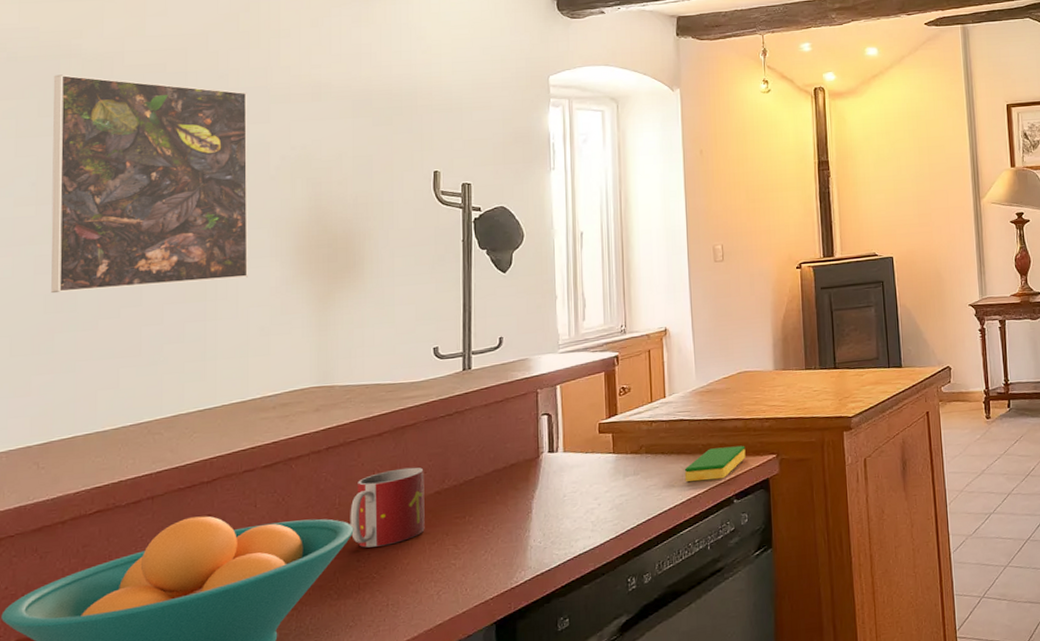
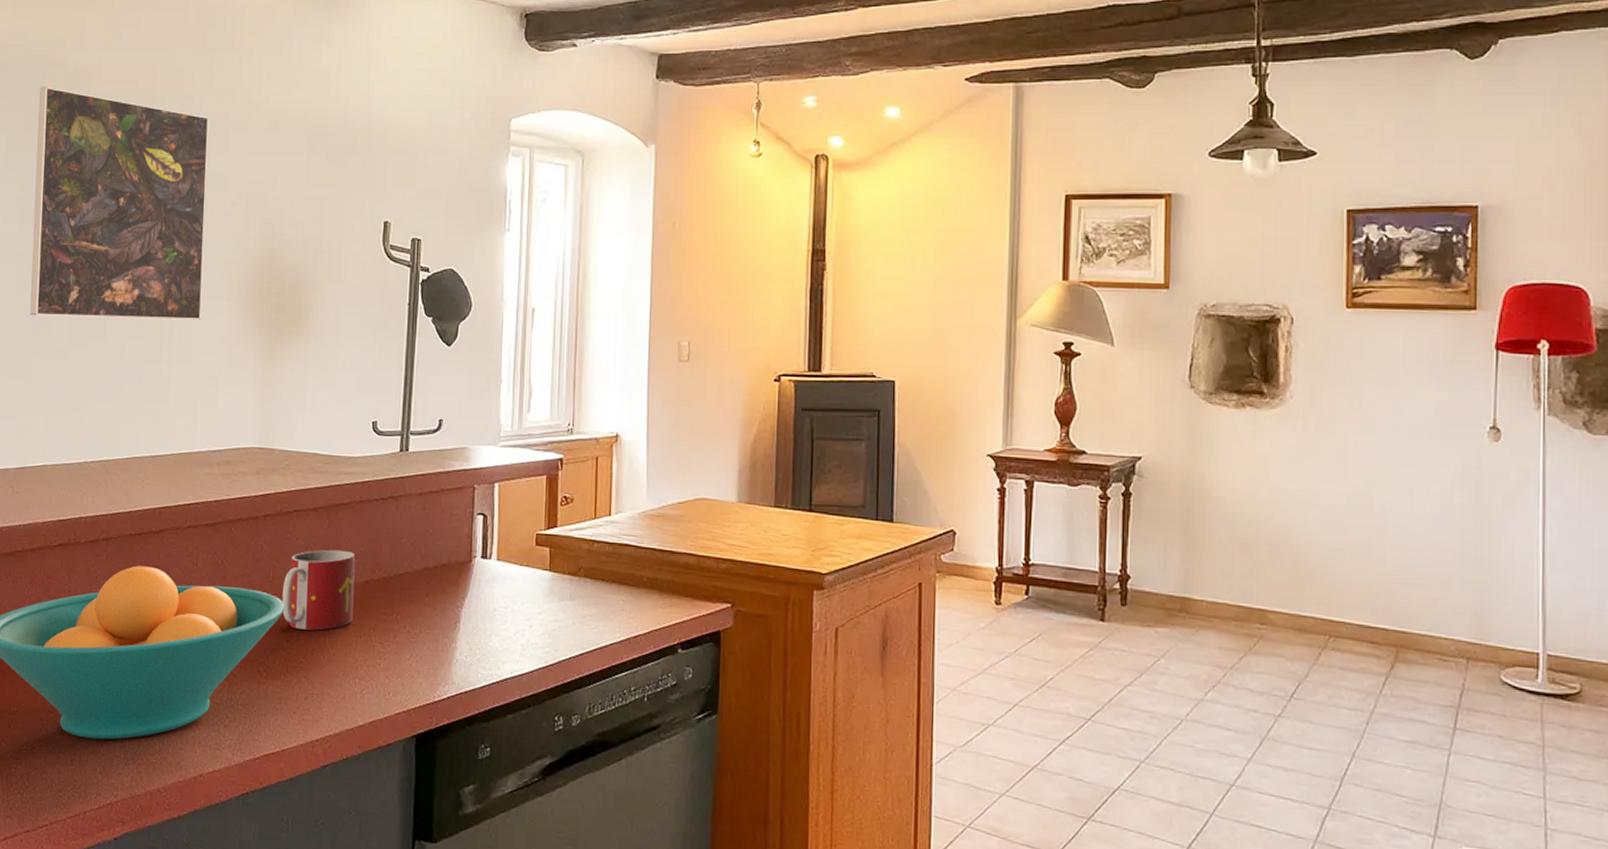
dish sponge: present [684,445,746,483] -> none [625,584,696,622]

